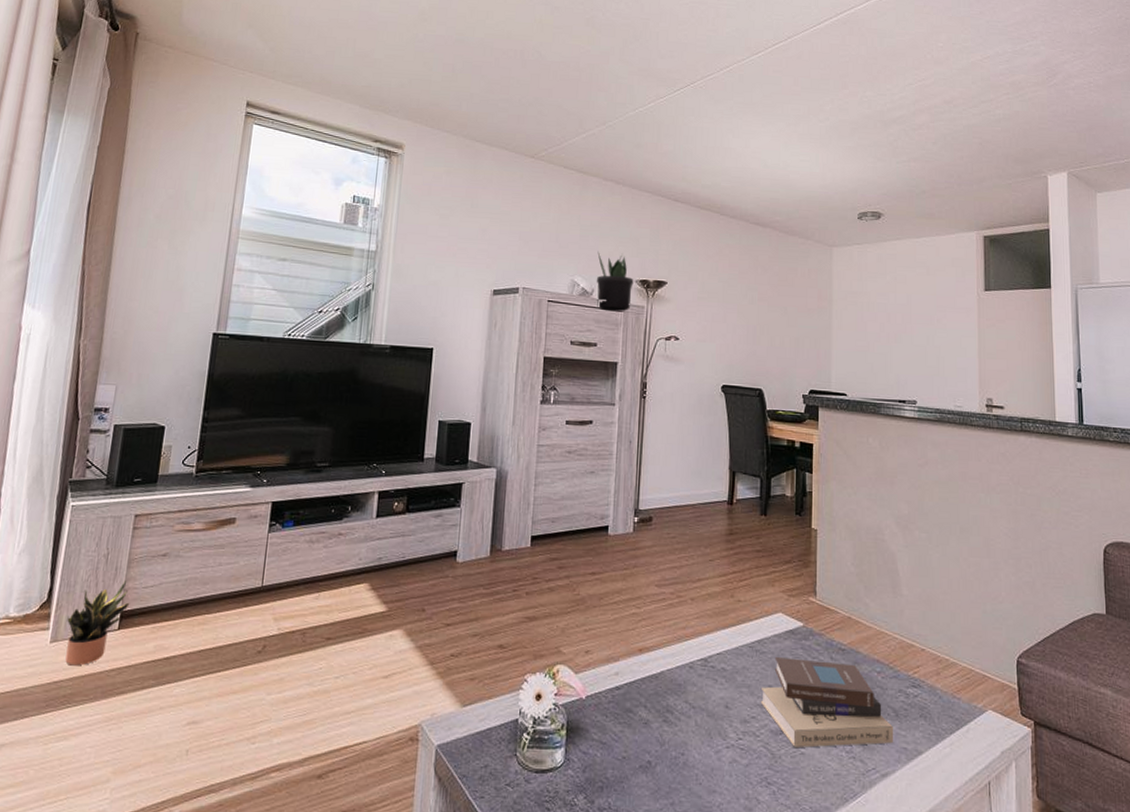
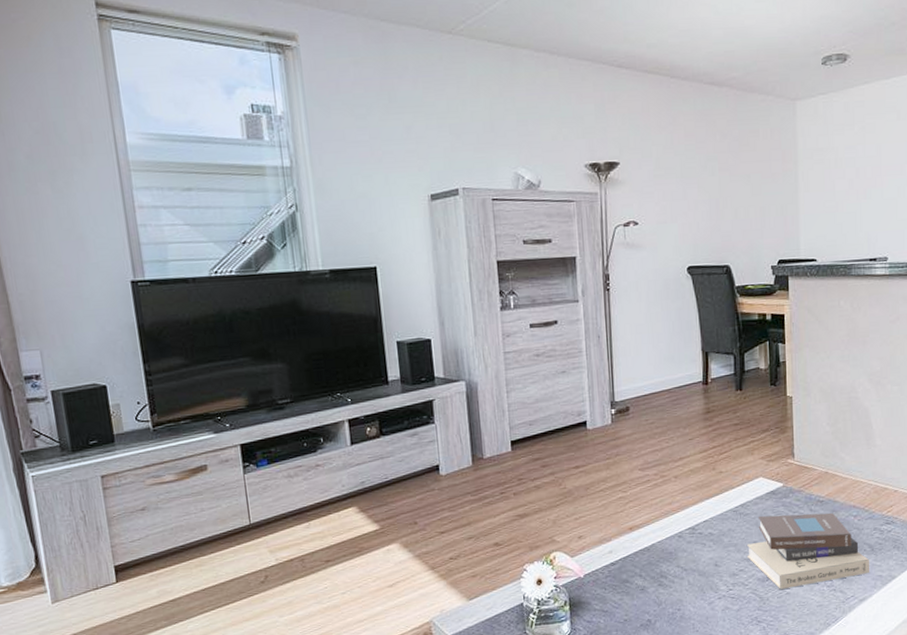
potted plant: present [65,580,130,666] -> none [62,538,121,620]
planter: present [597,252,634,312] -> none [539,136,583,203]

